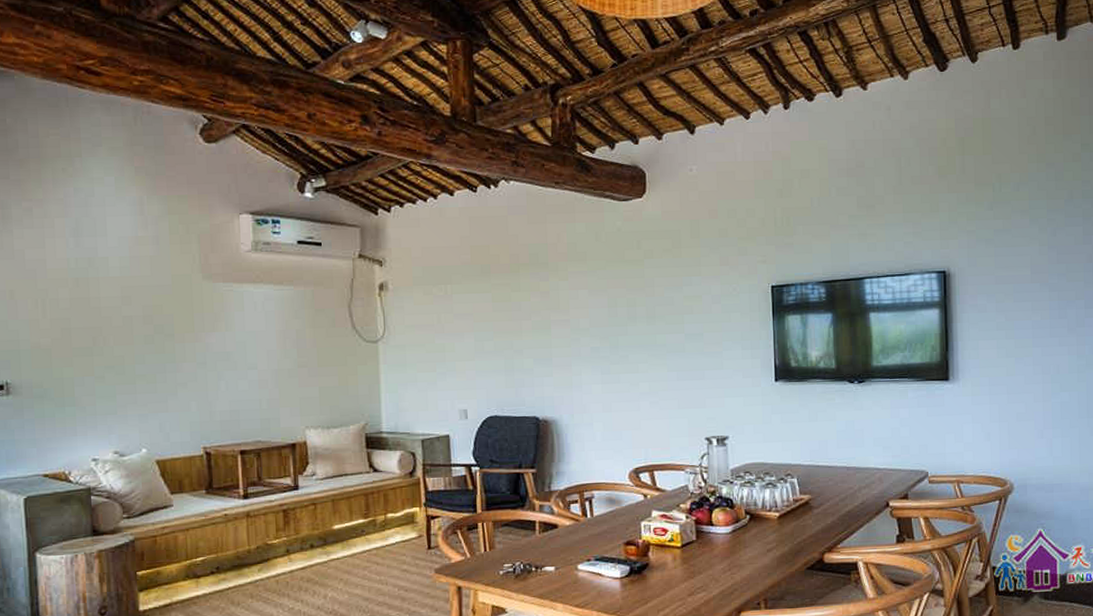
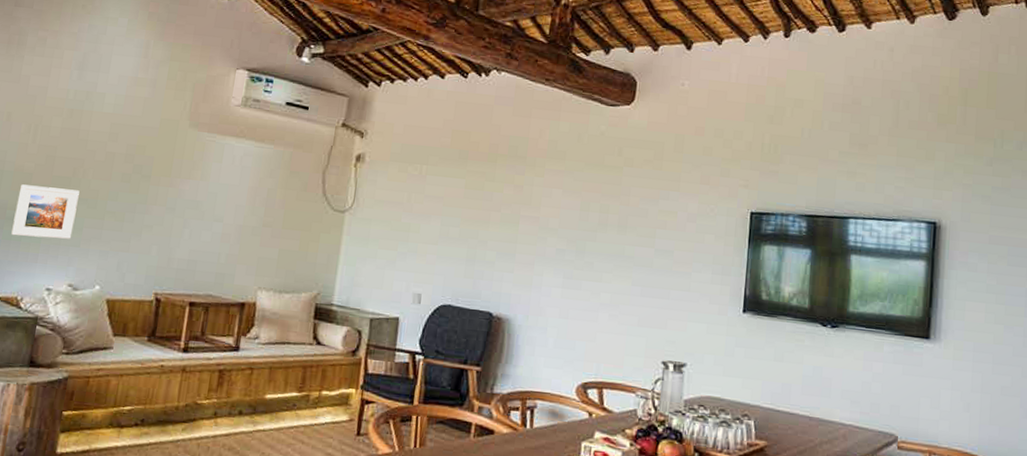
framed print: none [41,359,106,413] -> present [11,184,80,239]

